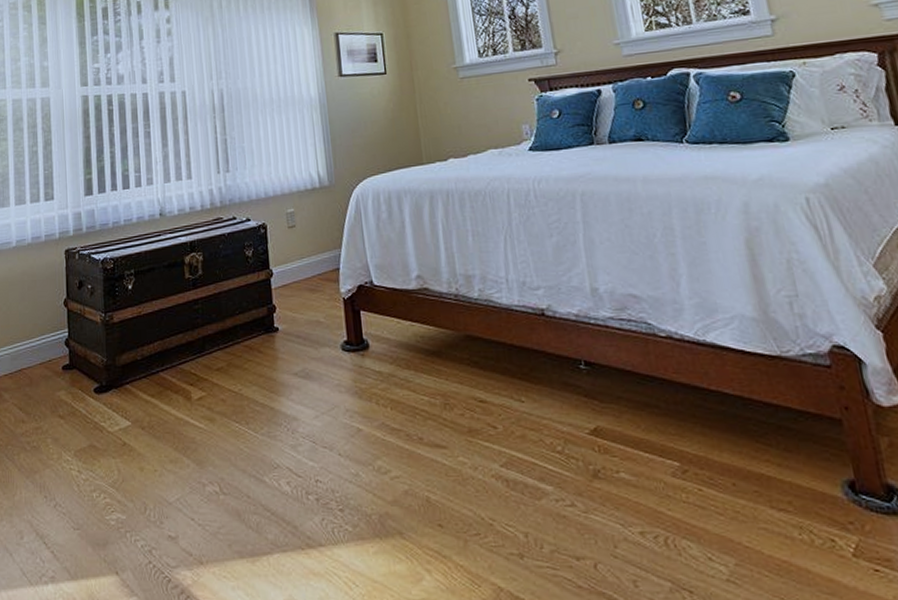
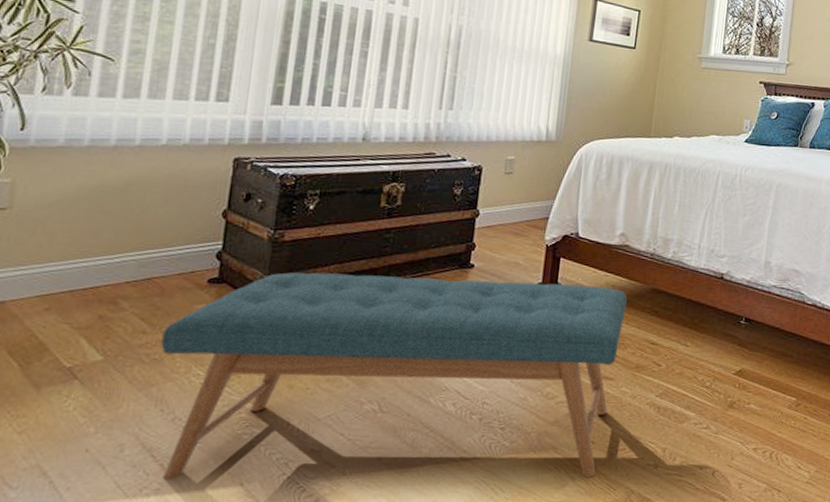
bench: none [36,338,453,570] -> present [161,272,627,480]

